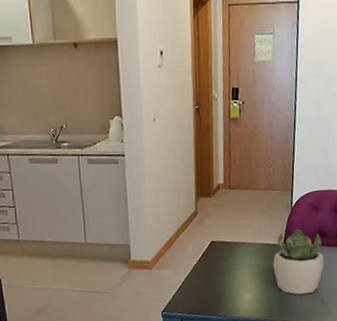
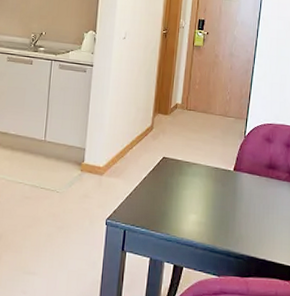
succulent plant: present [273,229,324,295] -> none [221,158,274,226]

